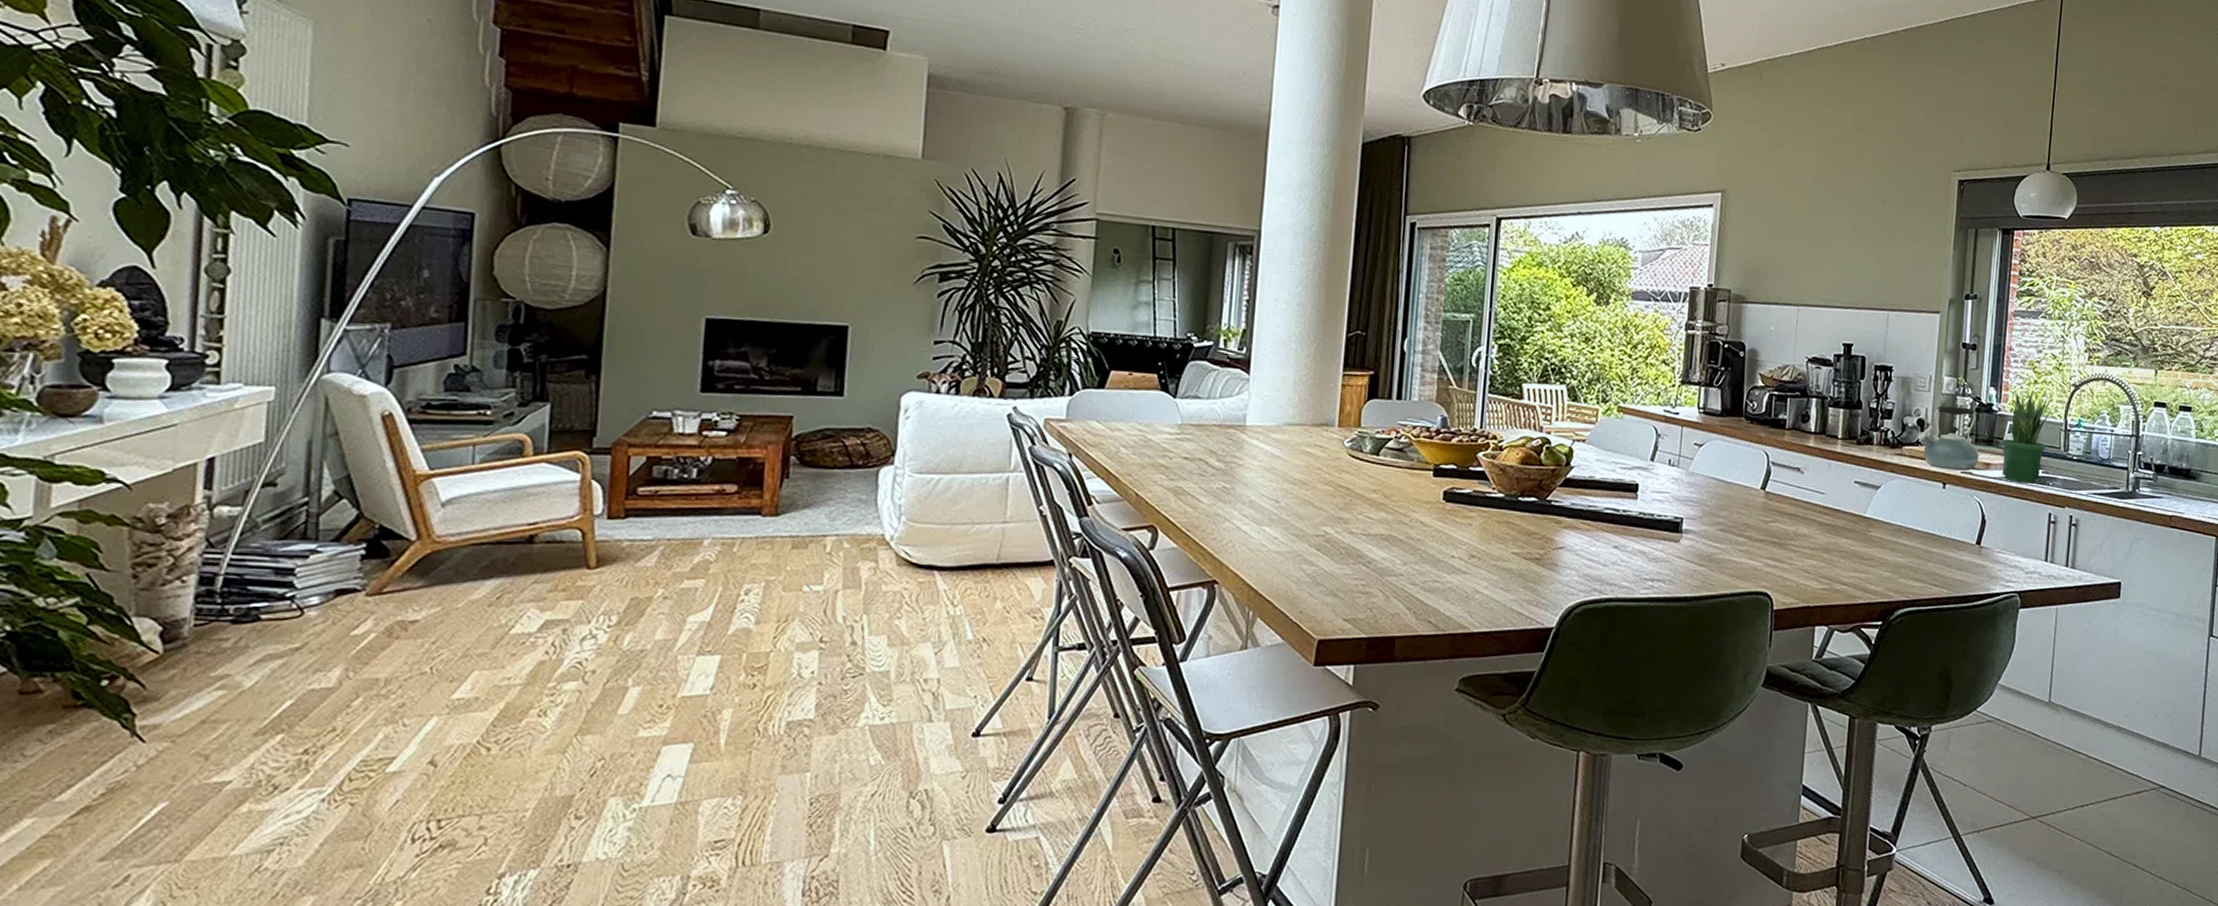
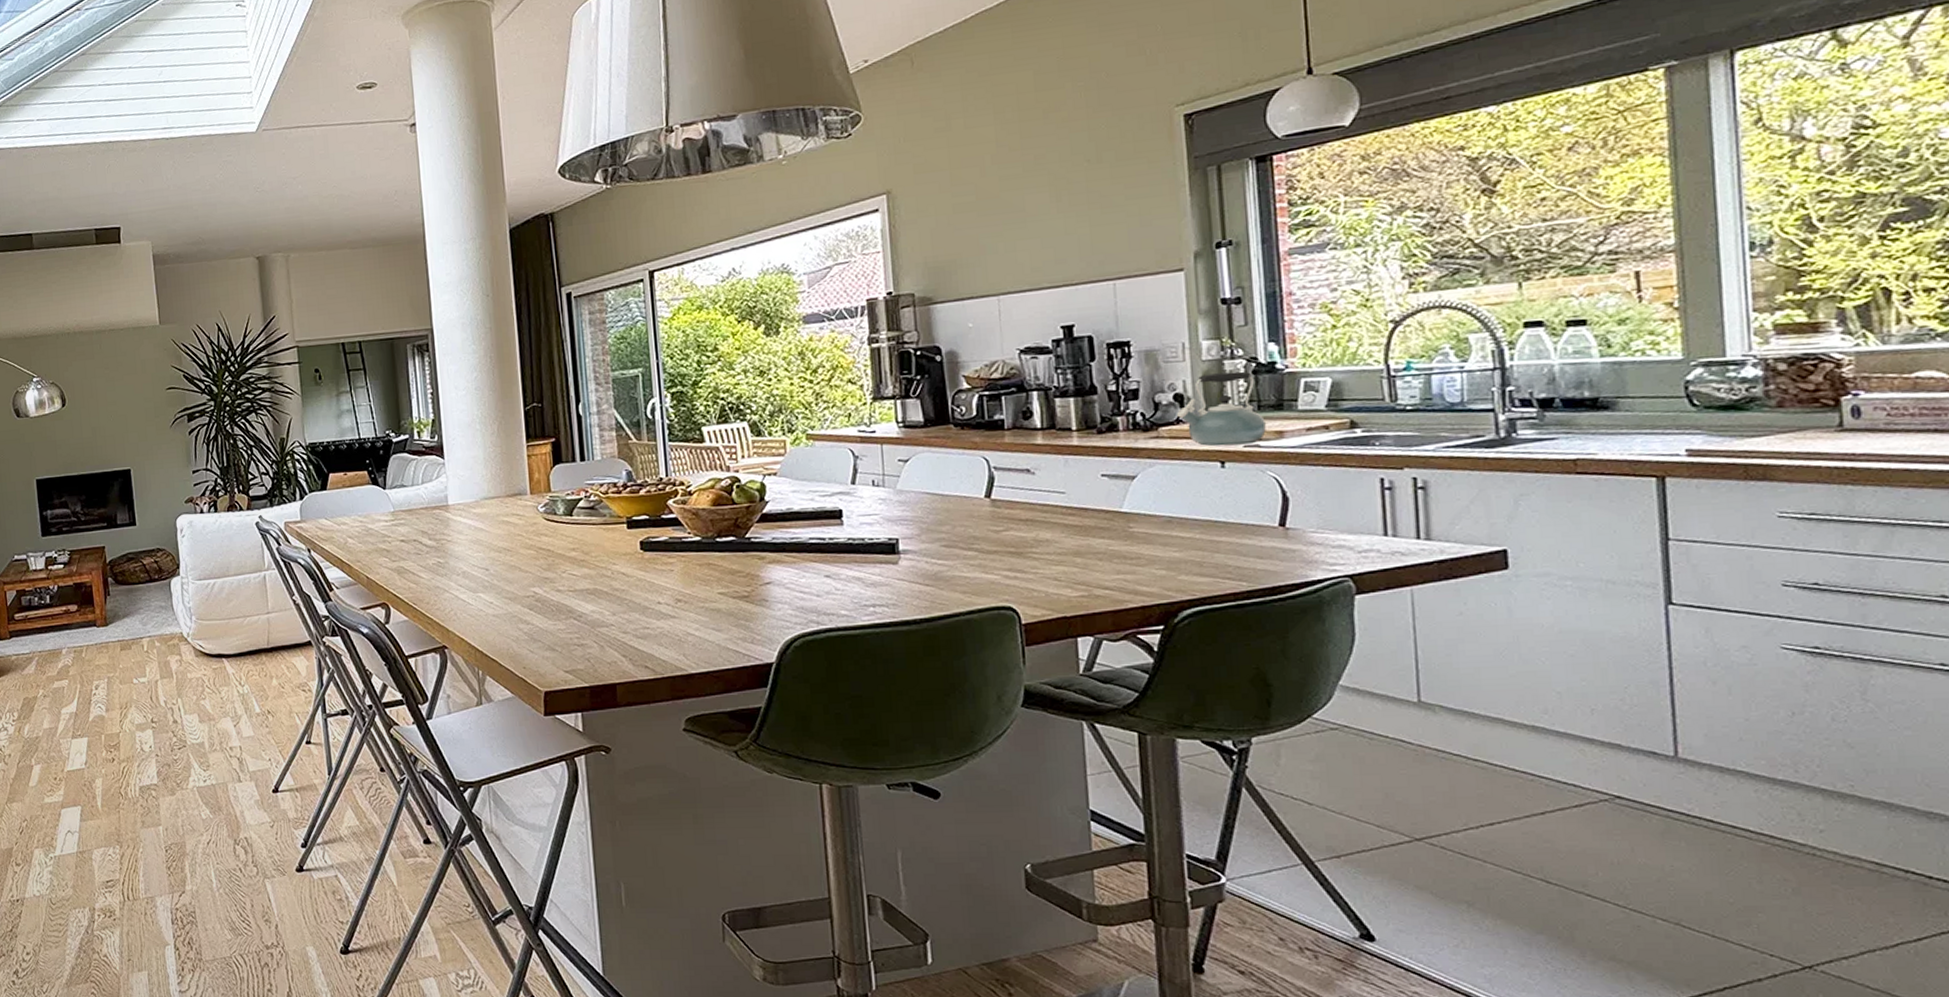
planter: present [2001,393,2050,484] -> none [1295,341,1362,448]

